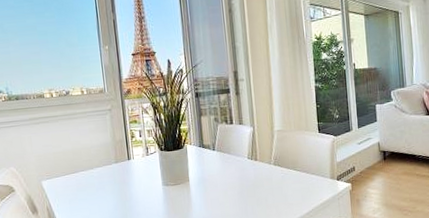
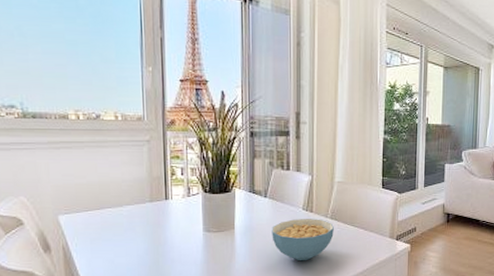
cereal bowl: none [222,166,278,207] -> present [272,219,334,261]

